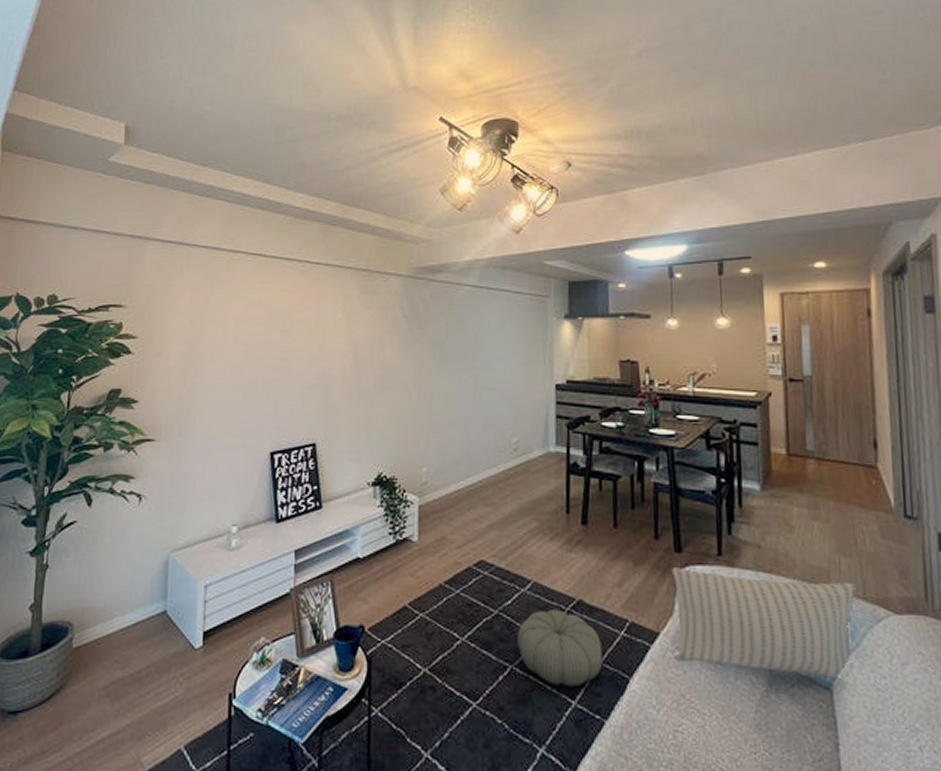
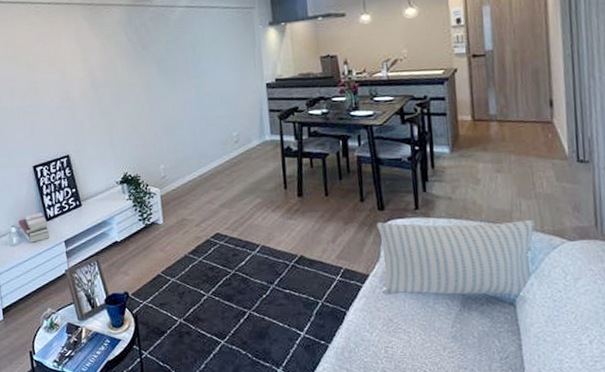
books: none [242,511,279,549] -> present [18,212,50,243]
pouf: present [517,609,603,687] -> none [252,265,324,322]

